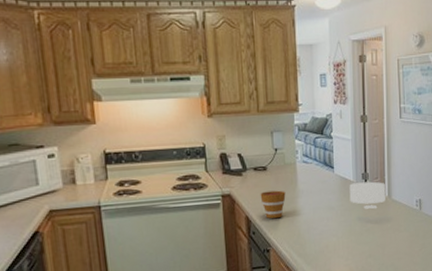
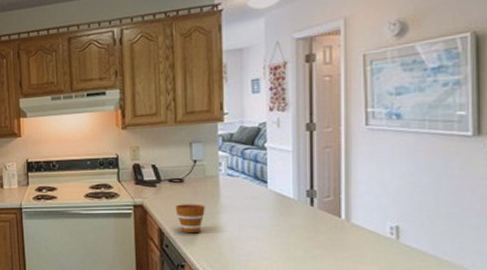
bowl: present [349,181,385,209] -> none [288,200,341,233]

